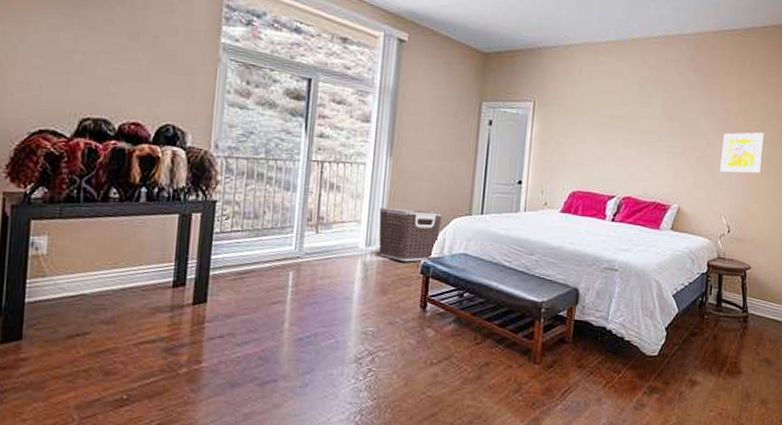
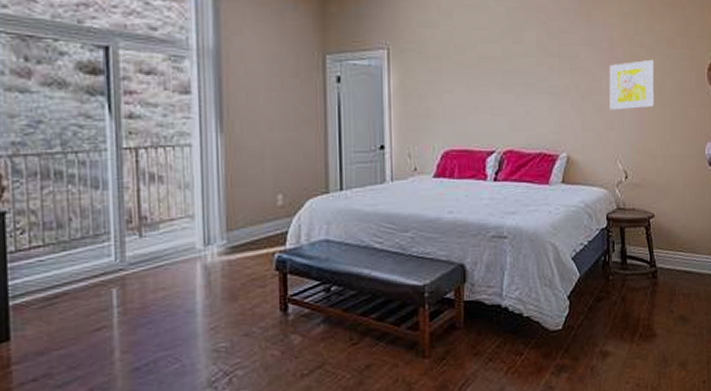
clothes hamper: present [379,208,442,262] -> none [215,194,294,259]

